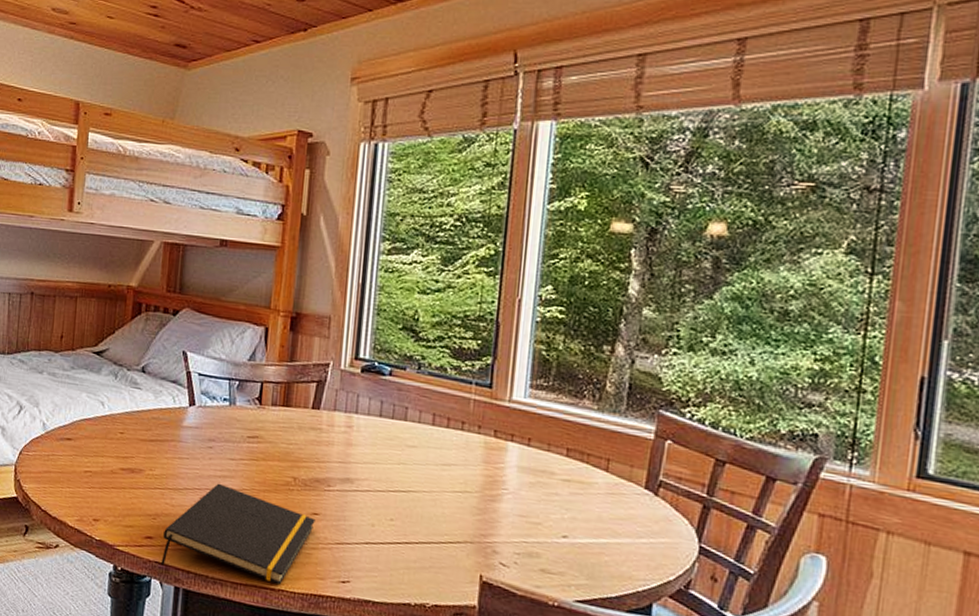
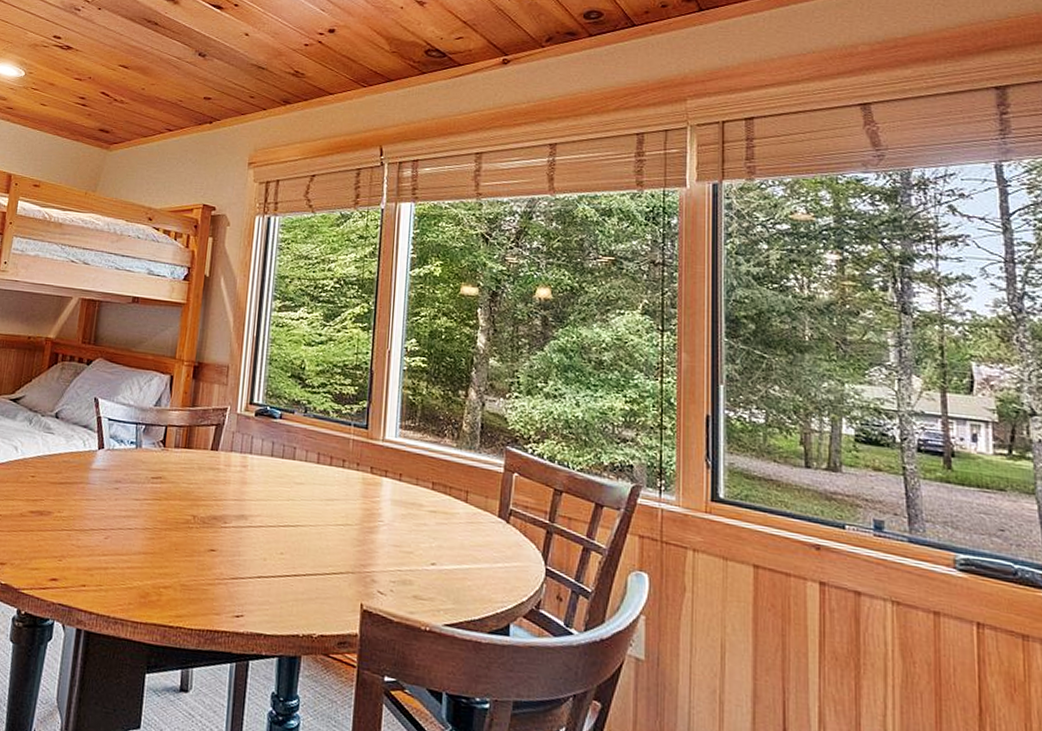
notepad: present [161,483,316,585] -> none [64,523,213,622]

